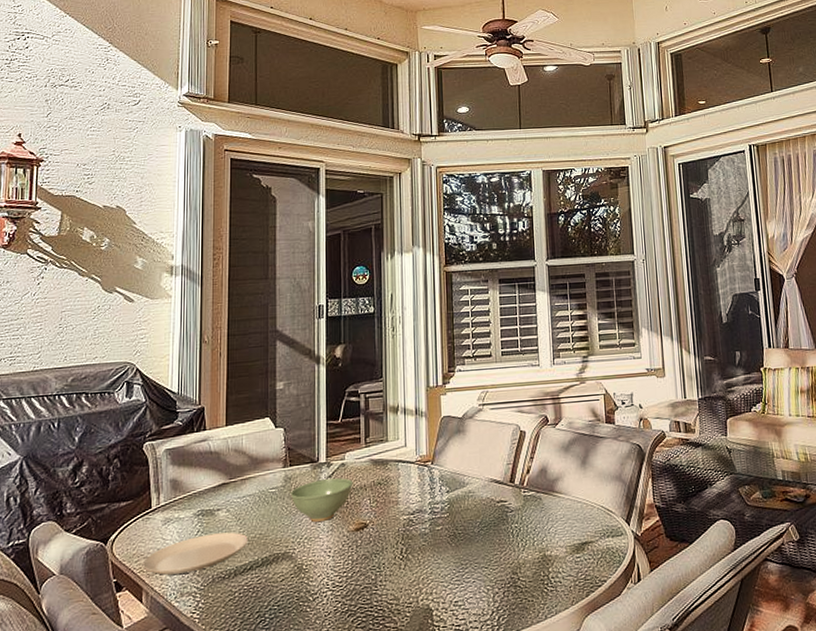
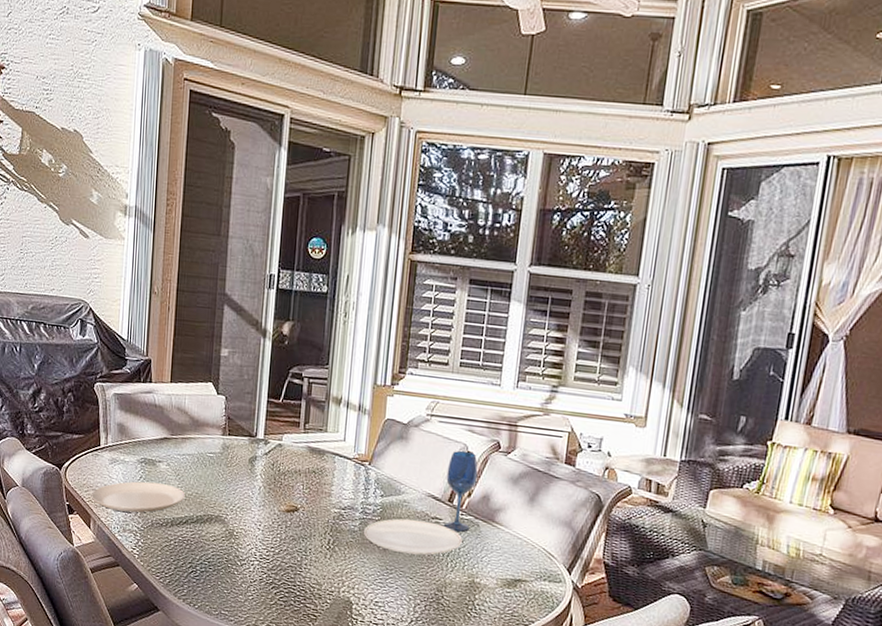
bowl: present [290,478,353,523] -> none [226,455,289,496]
plate: none [435,506,529,545] -> present [364,518,463,555]
wineglass: none [504,431,533,510] -> present [443,450,478,532]

